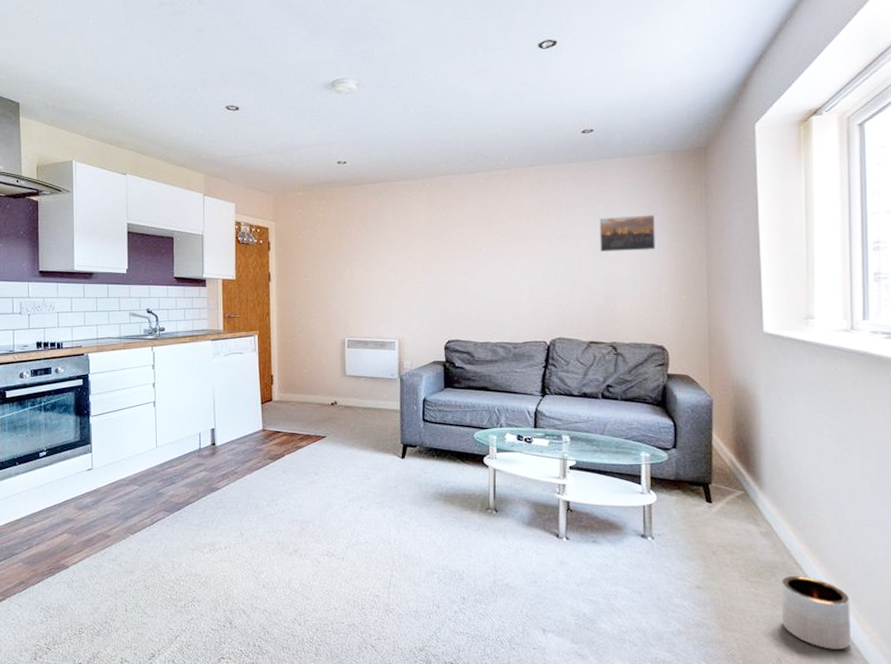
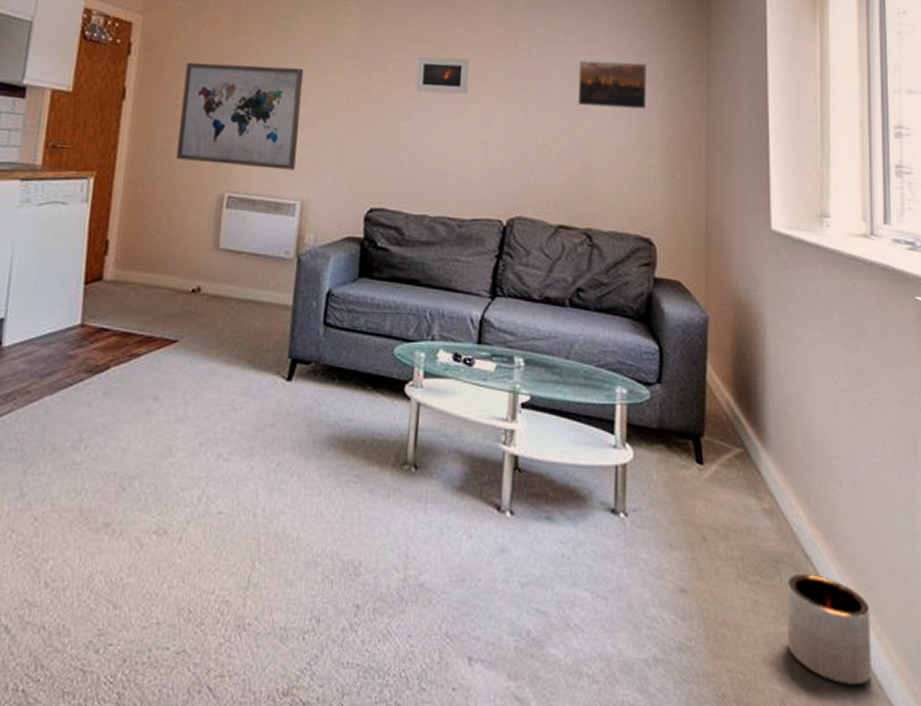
wall art: none [309,247,392,319] -> present [177,62,304,170]
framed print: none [473,226,513,254] -> present [415,56,469,95]

